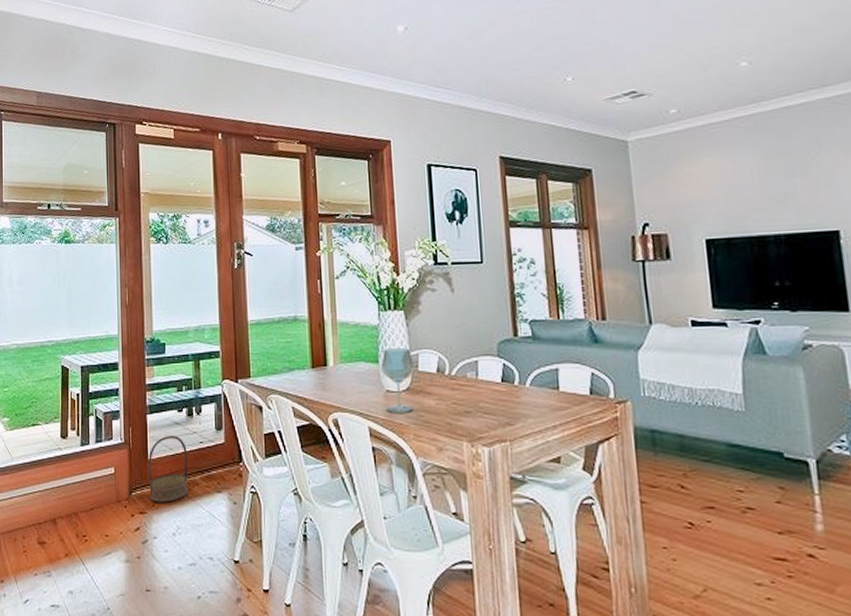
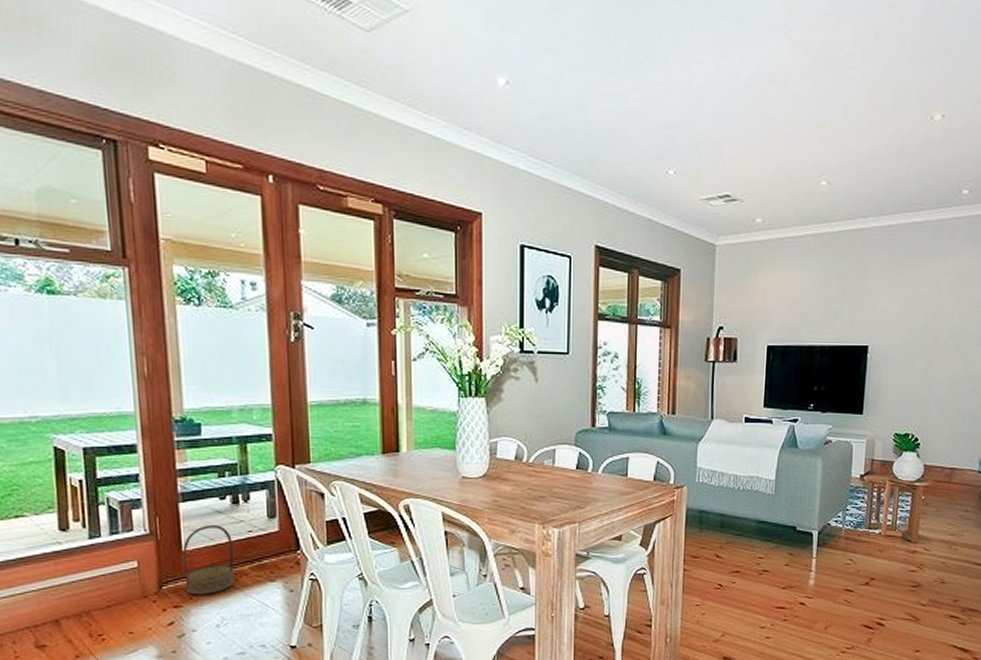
wine glass: present [380,348,415,413] -> none [457,436,493,498]

